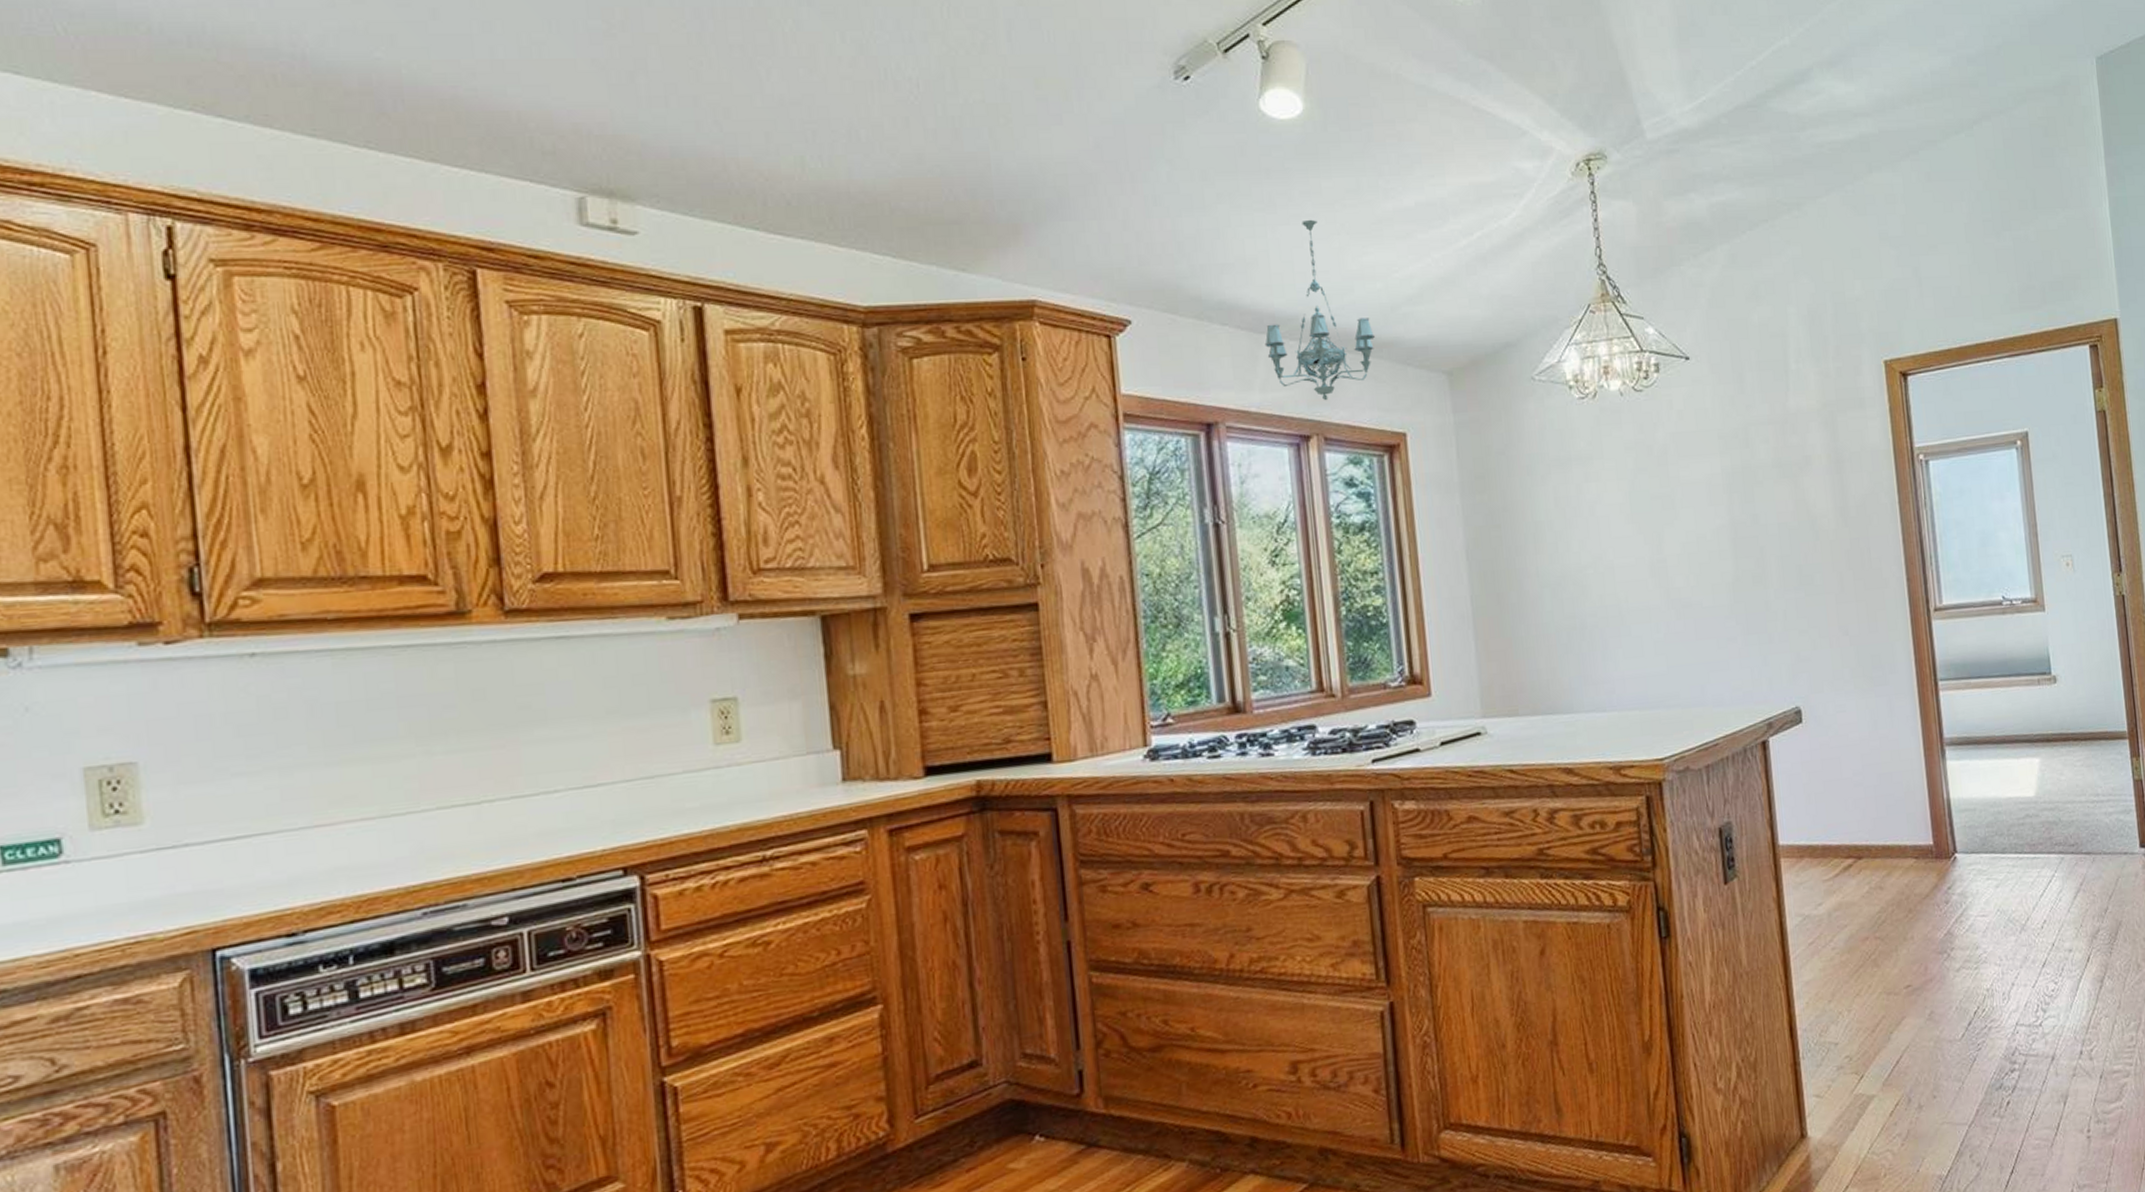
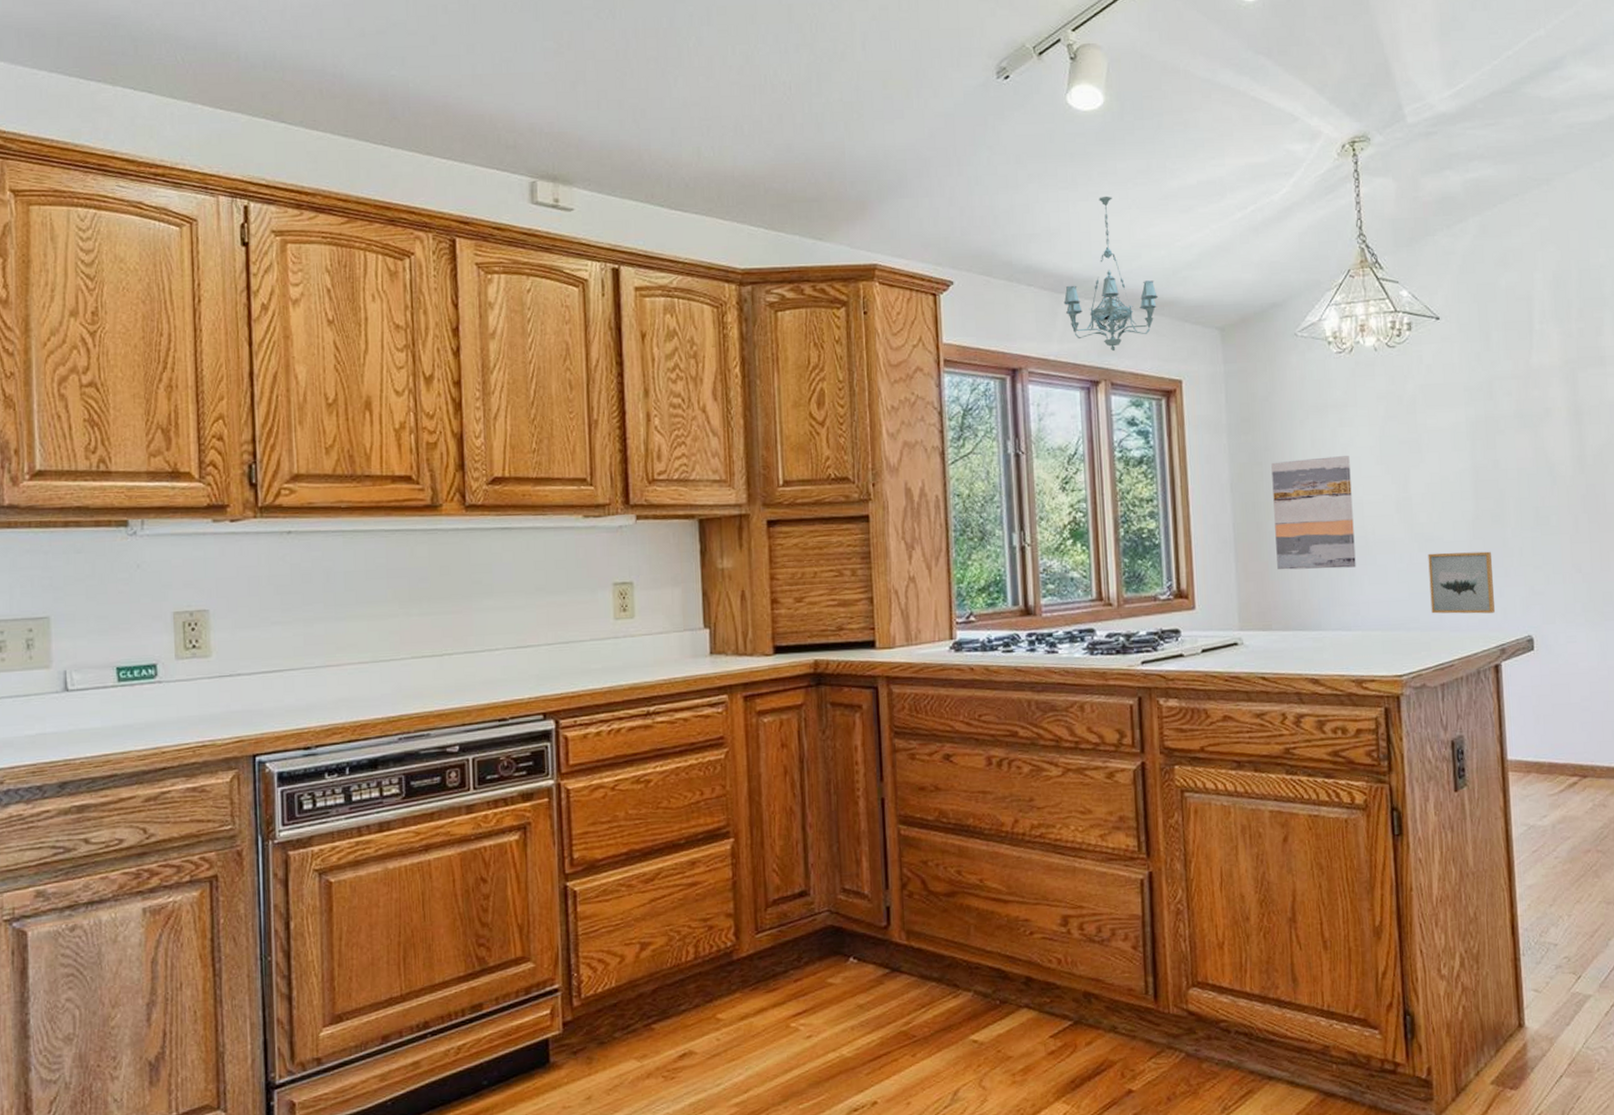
wall art: none [1511,514,1609,647] -> present [1271,456,1356,570]
wall art: none [1686,616,1760,688] -> present [1428,551,1495,614]

